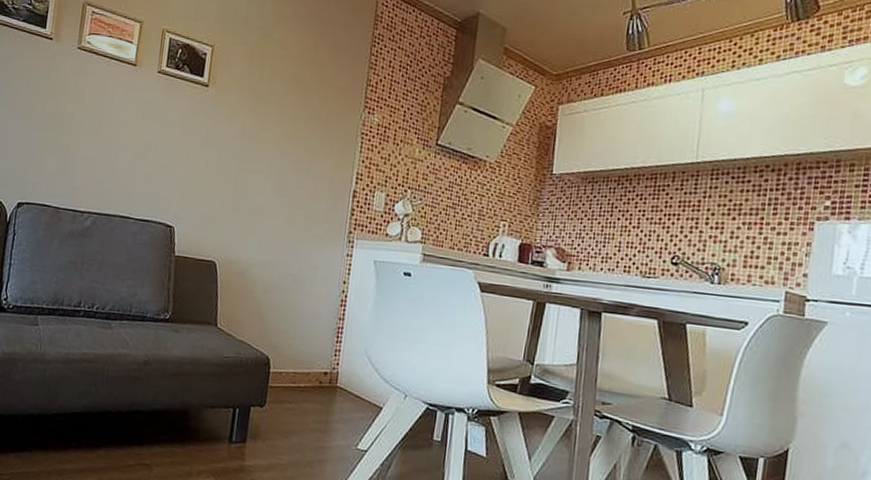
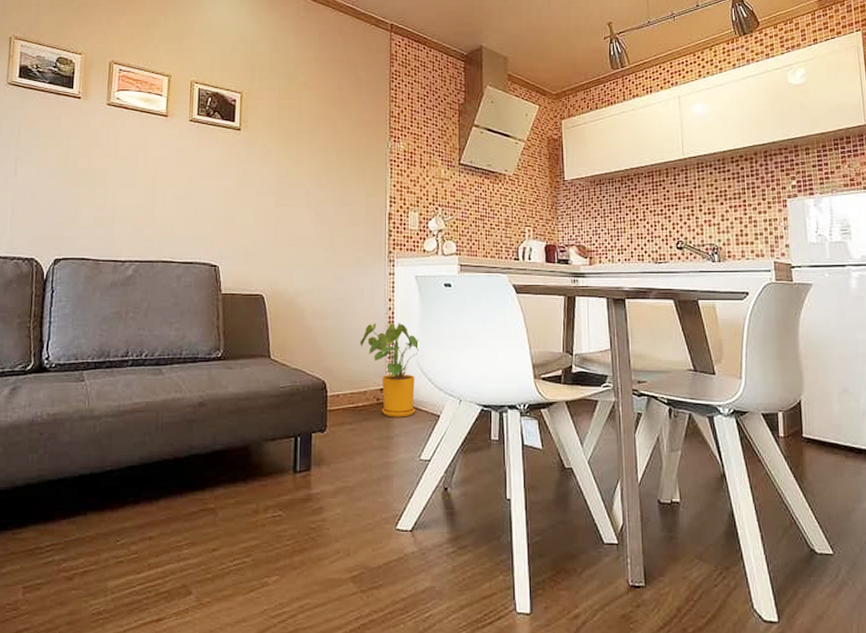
house plant: none [308,304,370,405] -> present [360,323,419,417]

